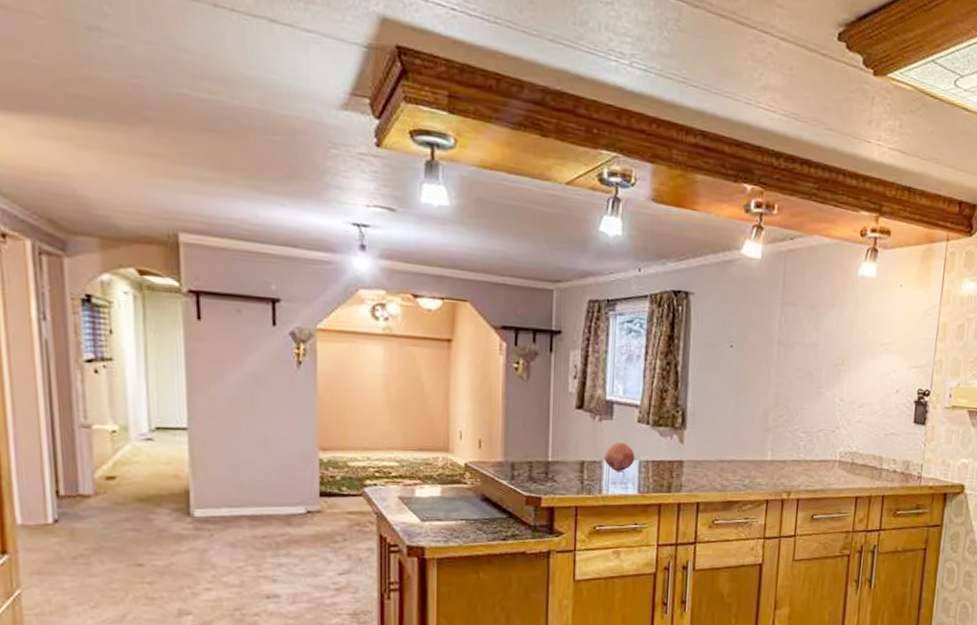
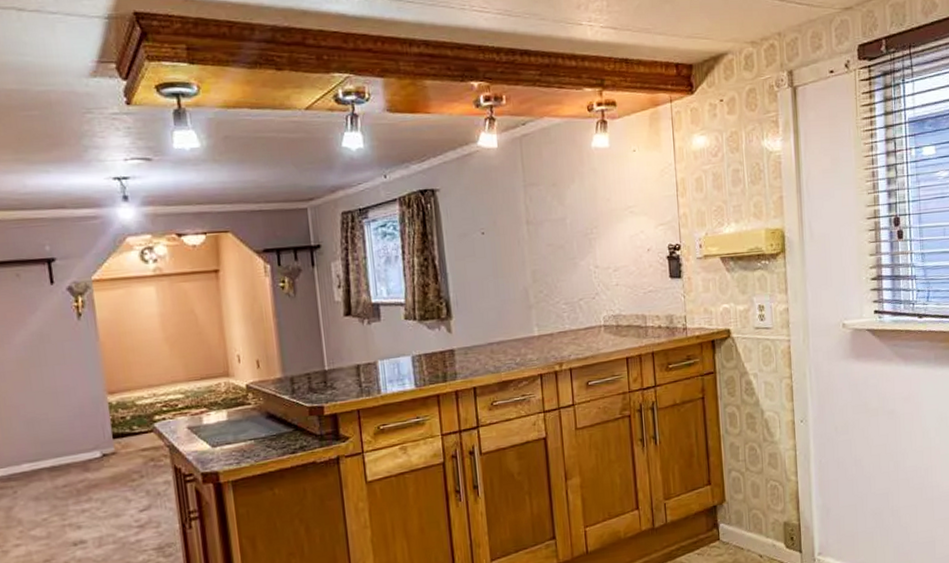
fruit: present [604,442,636,472] -> none [378,341,408,370]

